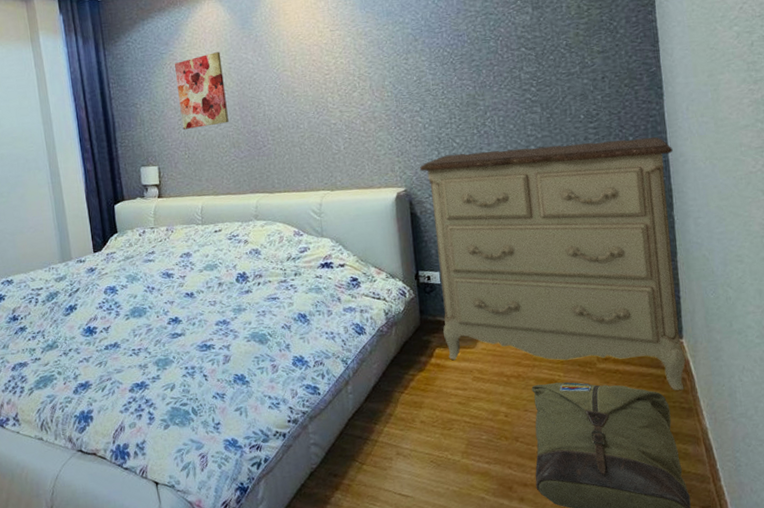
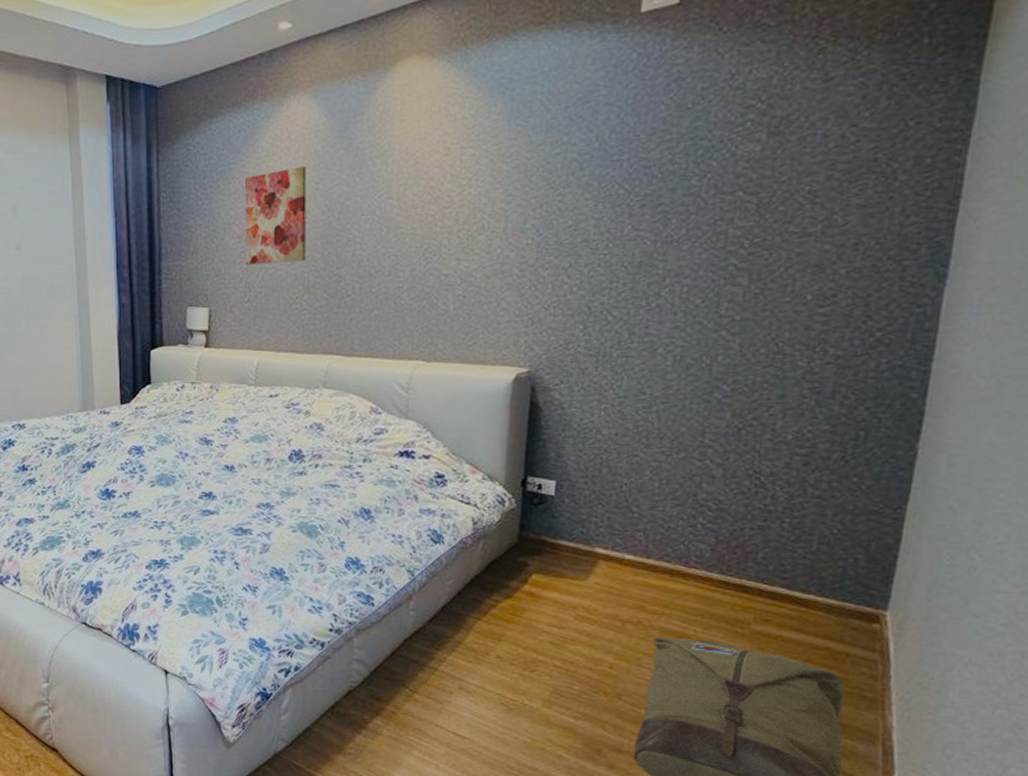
dresser: present [420,137,685,391] -> none [546,331,941,676]

